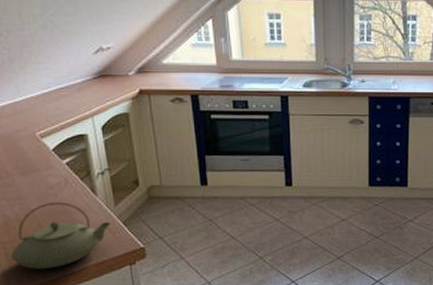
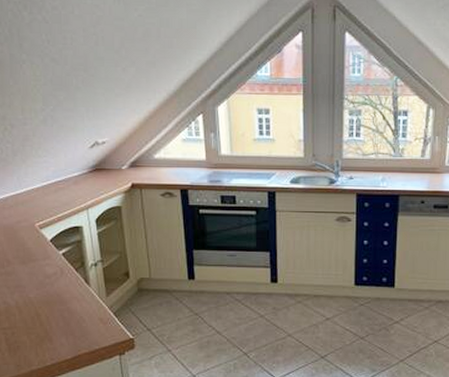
teapot: present [10,201,111,269] -> none [10,291,103,355]

